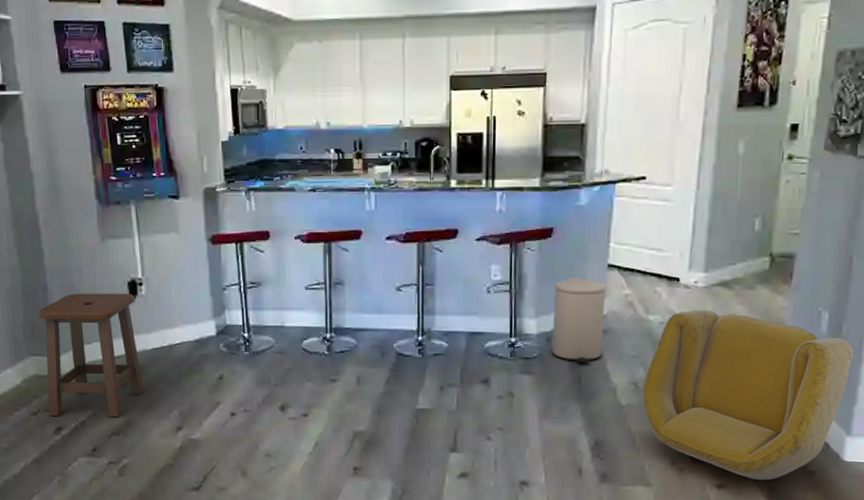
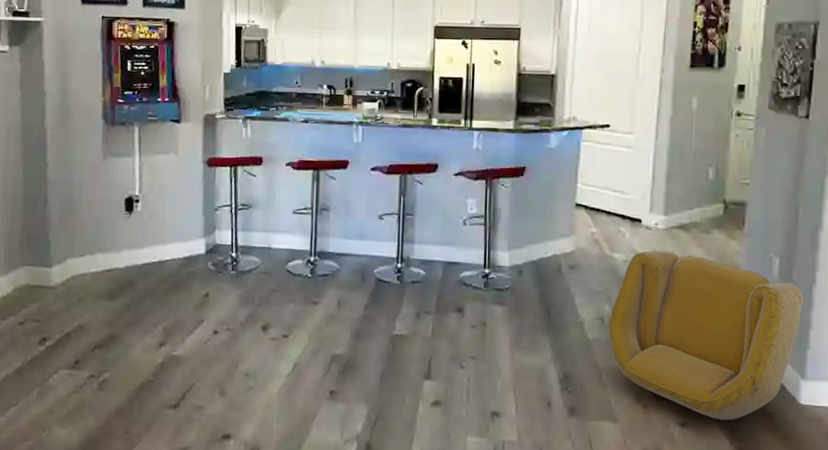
stool: present [38,293,144,418] -> none [35,206,131,331]
pedal bin: present [551,278,606,364] -> none [523,214,574,297]

